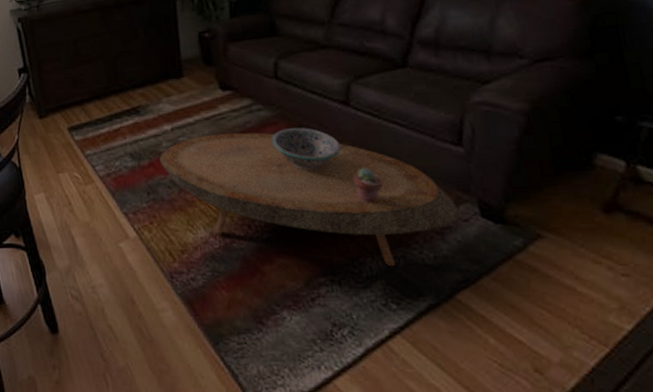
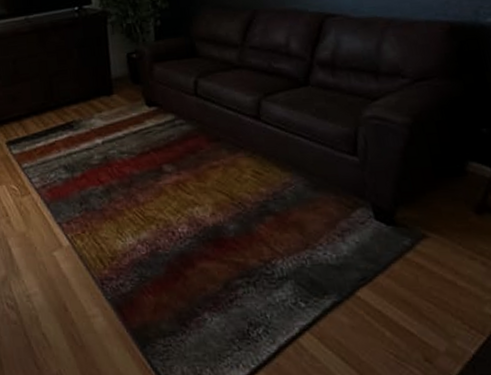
coffee table: present [160,132,459,267] -> none [91,145,357,268]
decorative bowl: present [271,128,341,171] -> none [192,140,254,180]
potted succulent: present [353,167,383,202] -> none [264,176,291,208]

